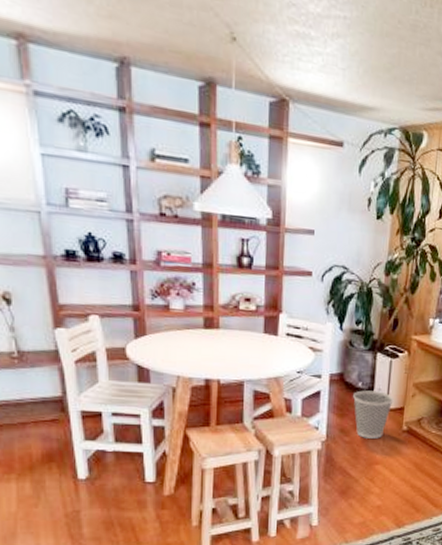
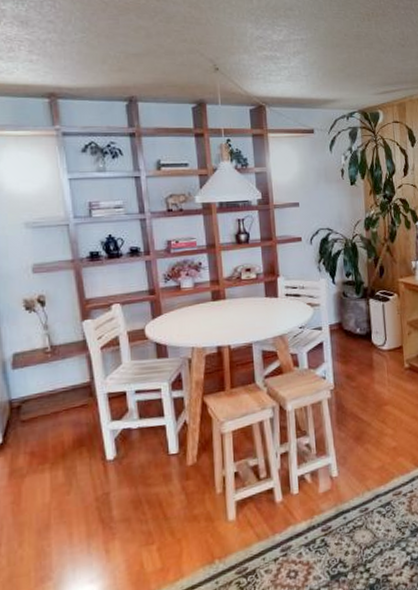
wastebasket: present [353,390,394,439] -> none [353,334,392,381]

